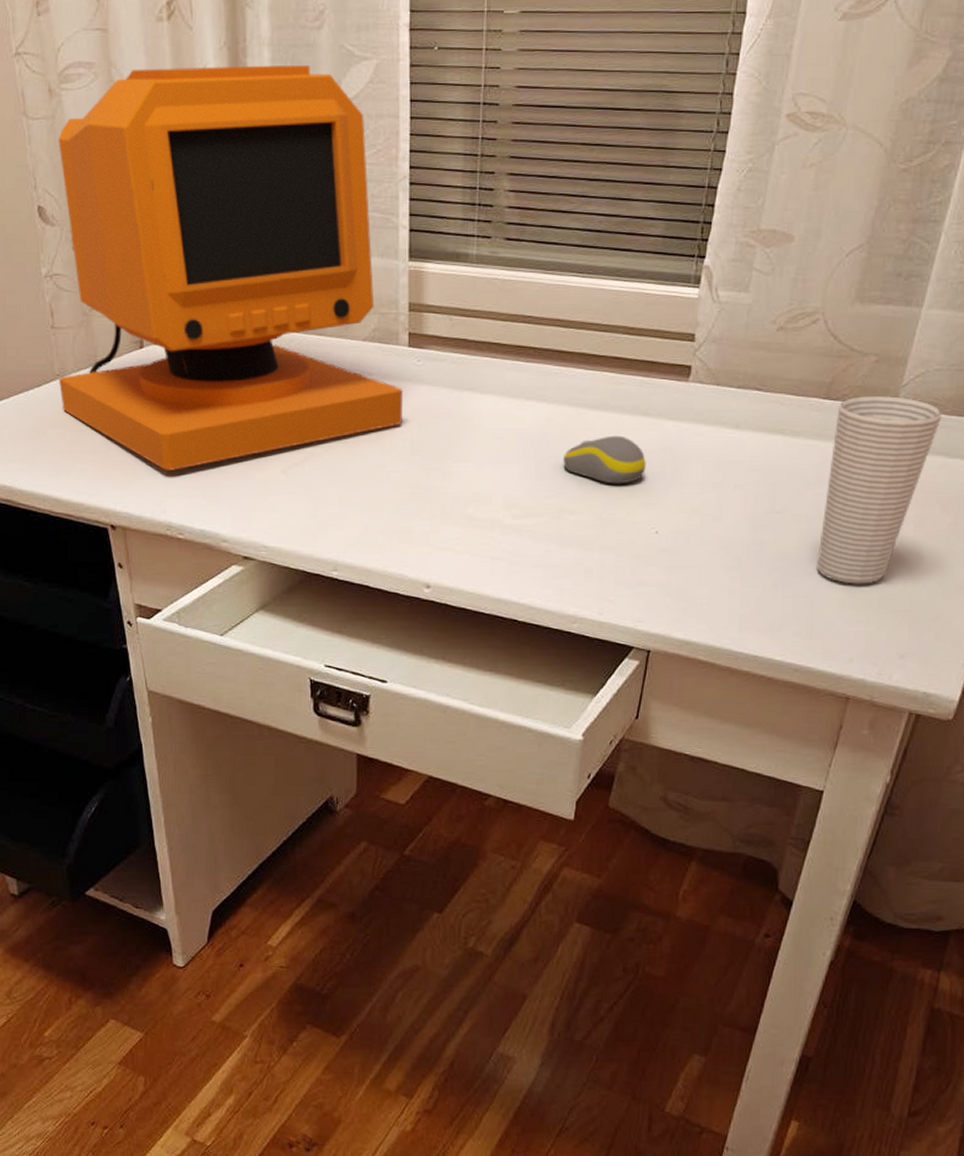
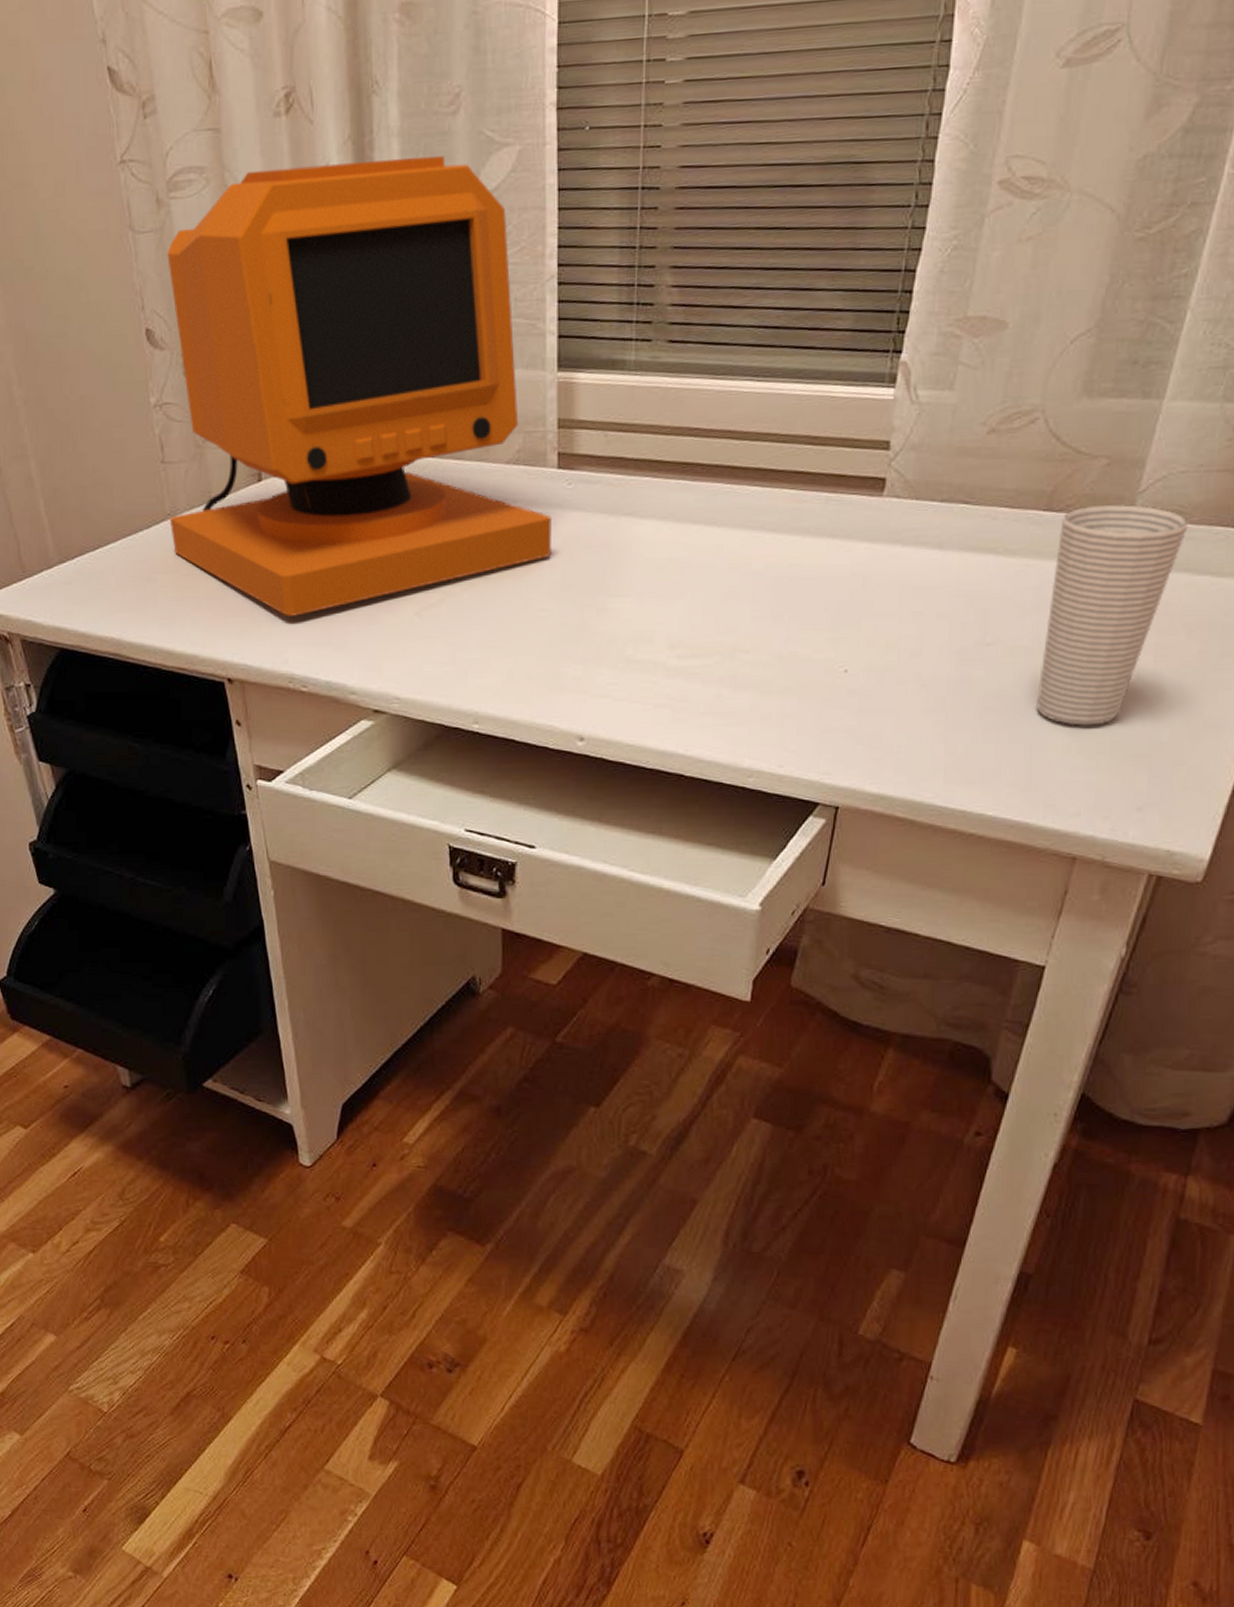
computer mouse: present [563,435,646,484] -> none [736,561,833,617]

